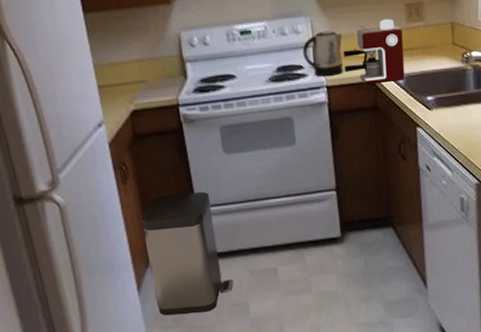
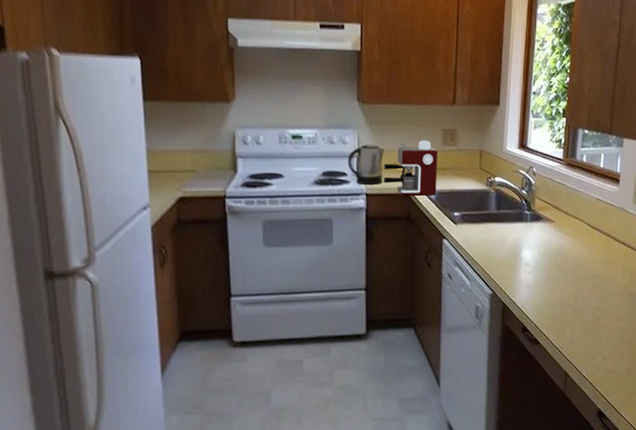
pedal bin: present [141,191,234,316] -> none [174,281,258,401]

